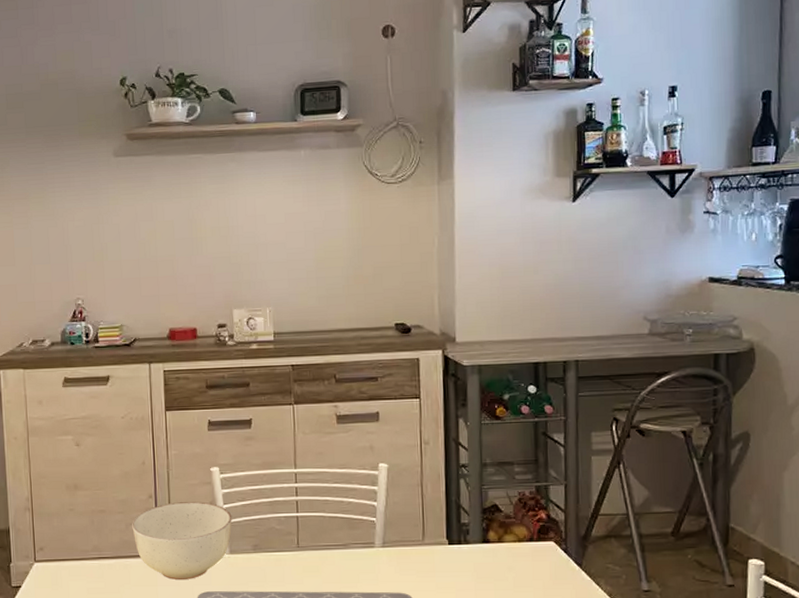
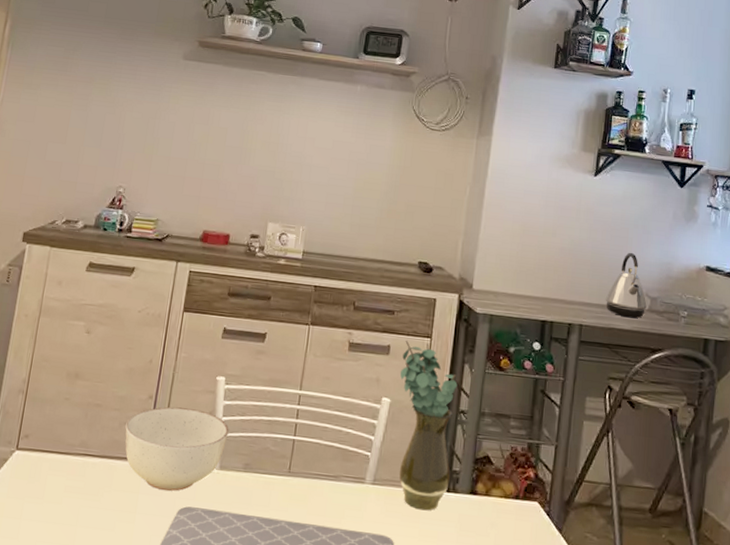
vase: none [393,404,460,565] -> present [398,340,458,511]
kettle: none [600,276,647,345] -> present [605,252,647,319]

